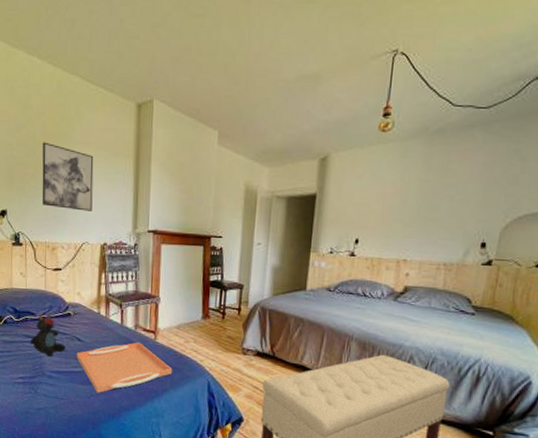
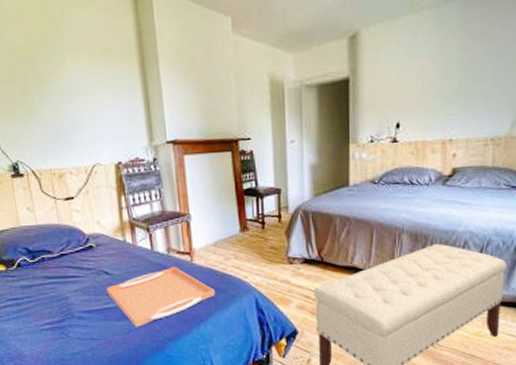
teddy bear: present [30,314,66,357] -> none [51,249,94,296]
wall art: present [42,142,94,211] -> none [27,51,99,128]

